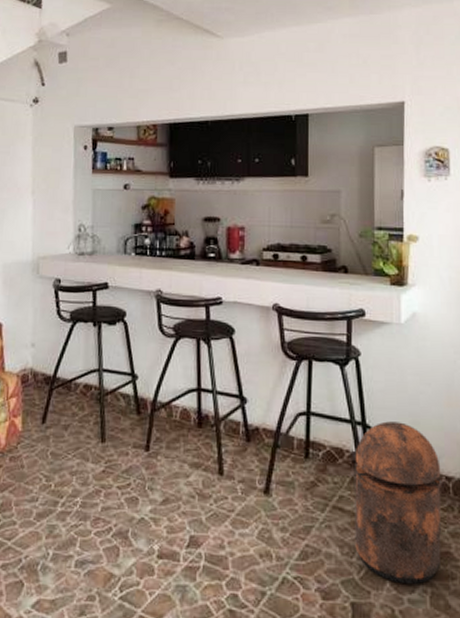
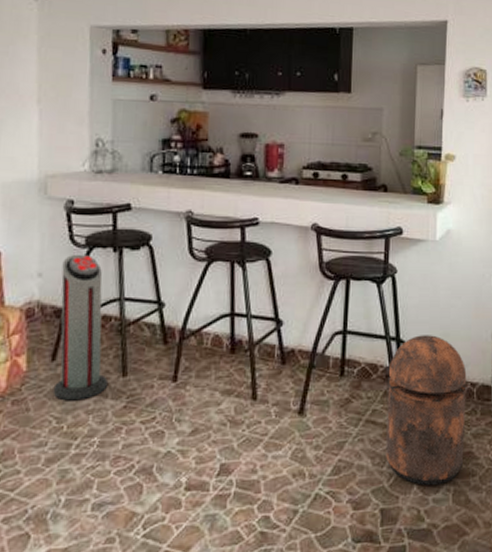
air purifier: none [43,327,89,462] -> present [52,254,108,401]

